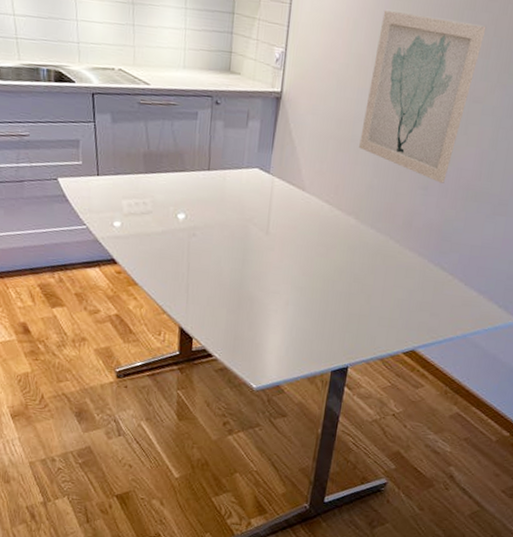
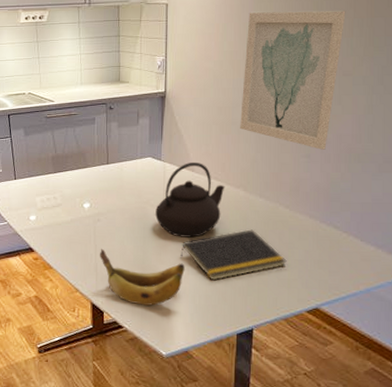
banana: none [192,267,285,335] -> present [100,248,185,306]
teapot: none [257,179,336,265] -> present [155,161,225,238]
notepad: none [281,261,390,314] -> present [180,229,287,281]

